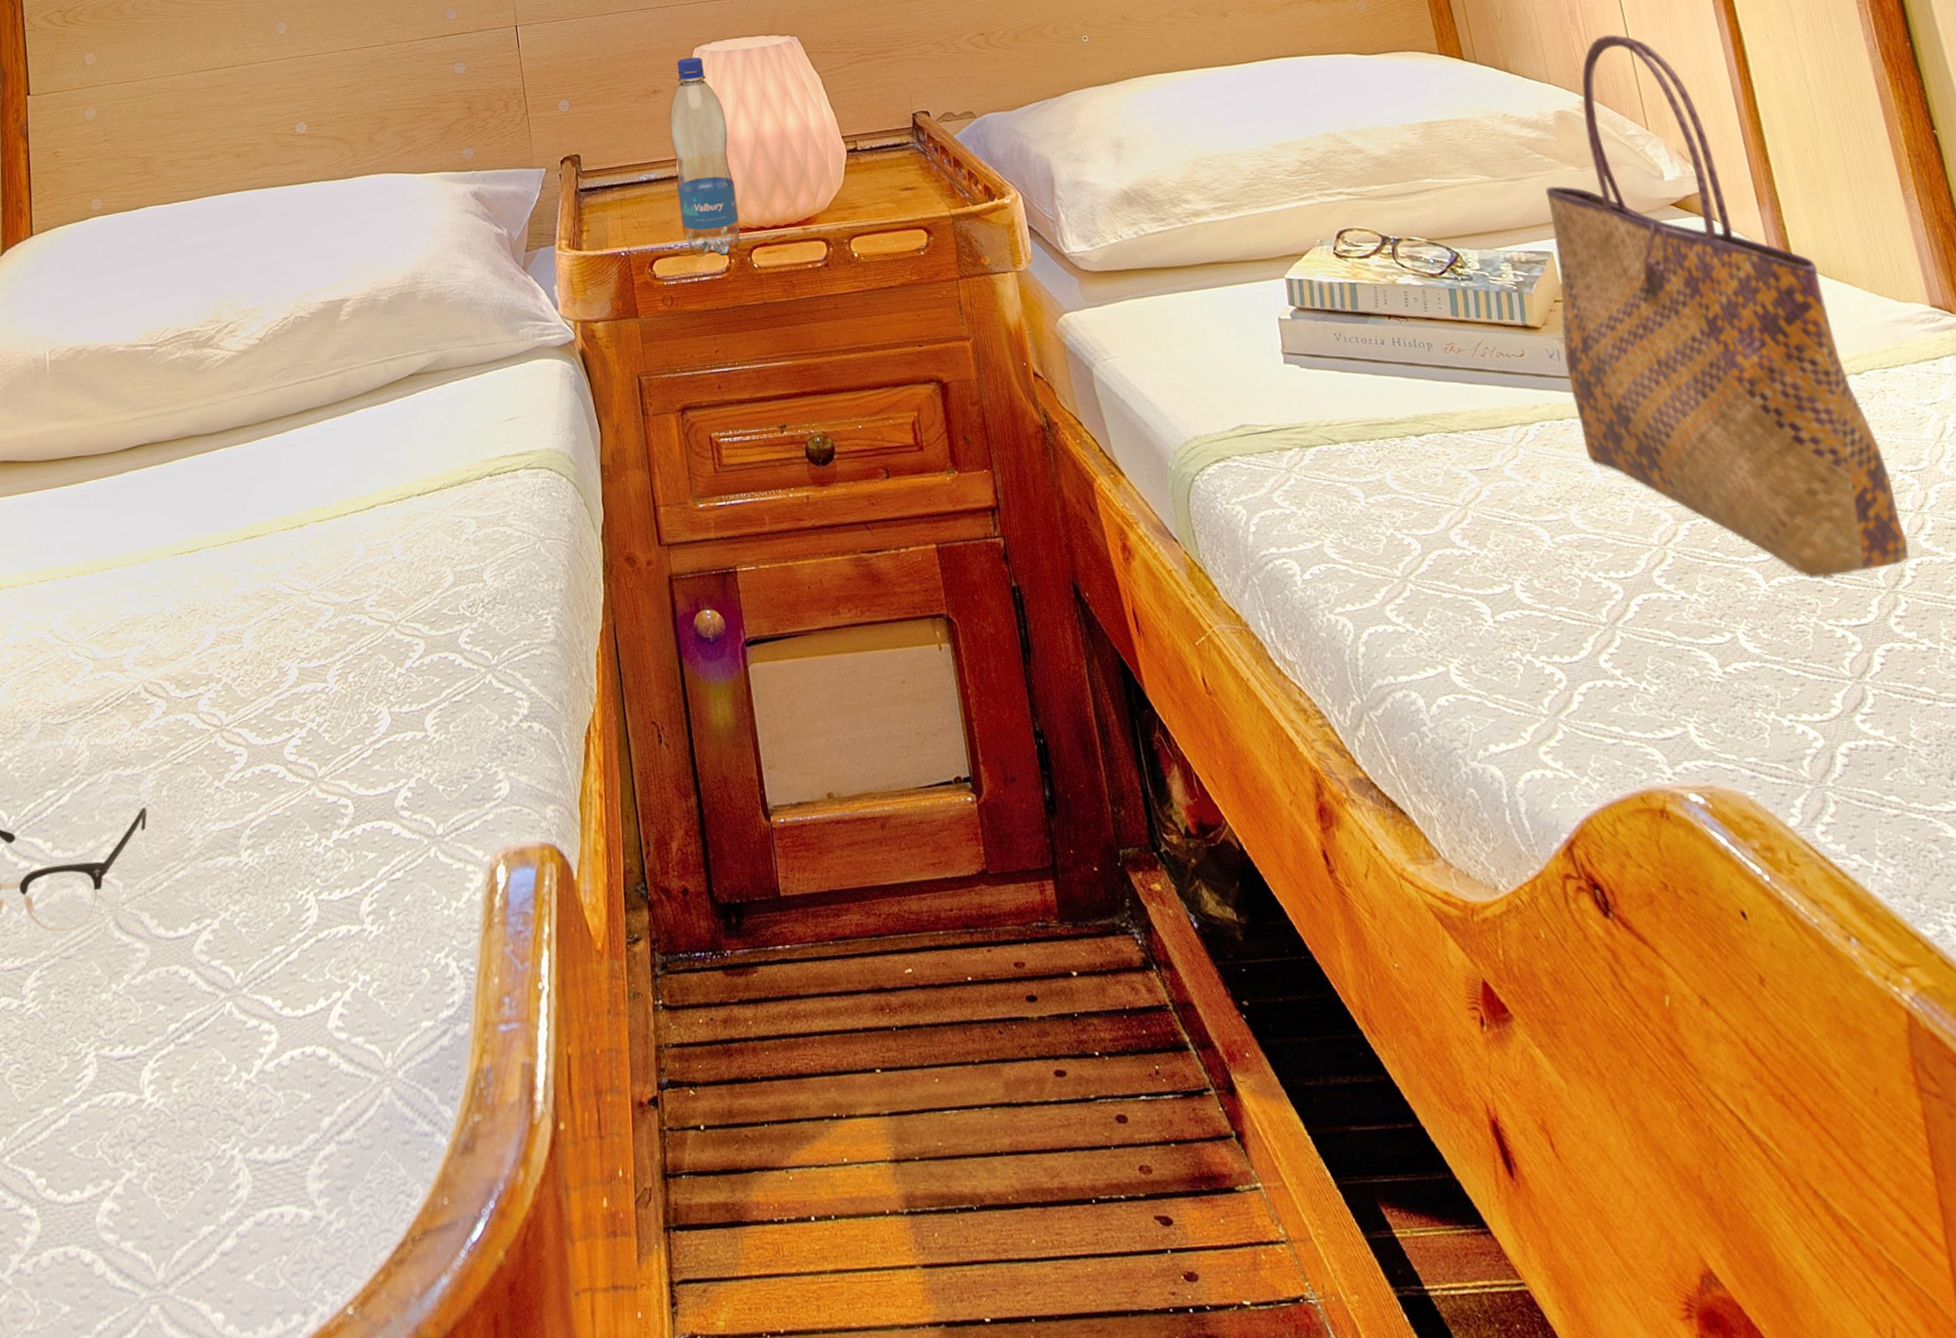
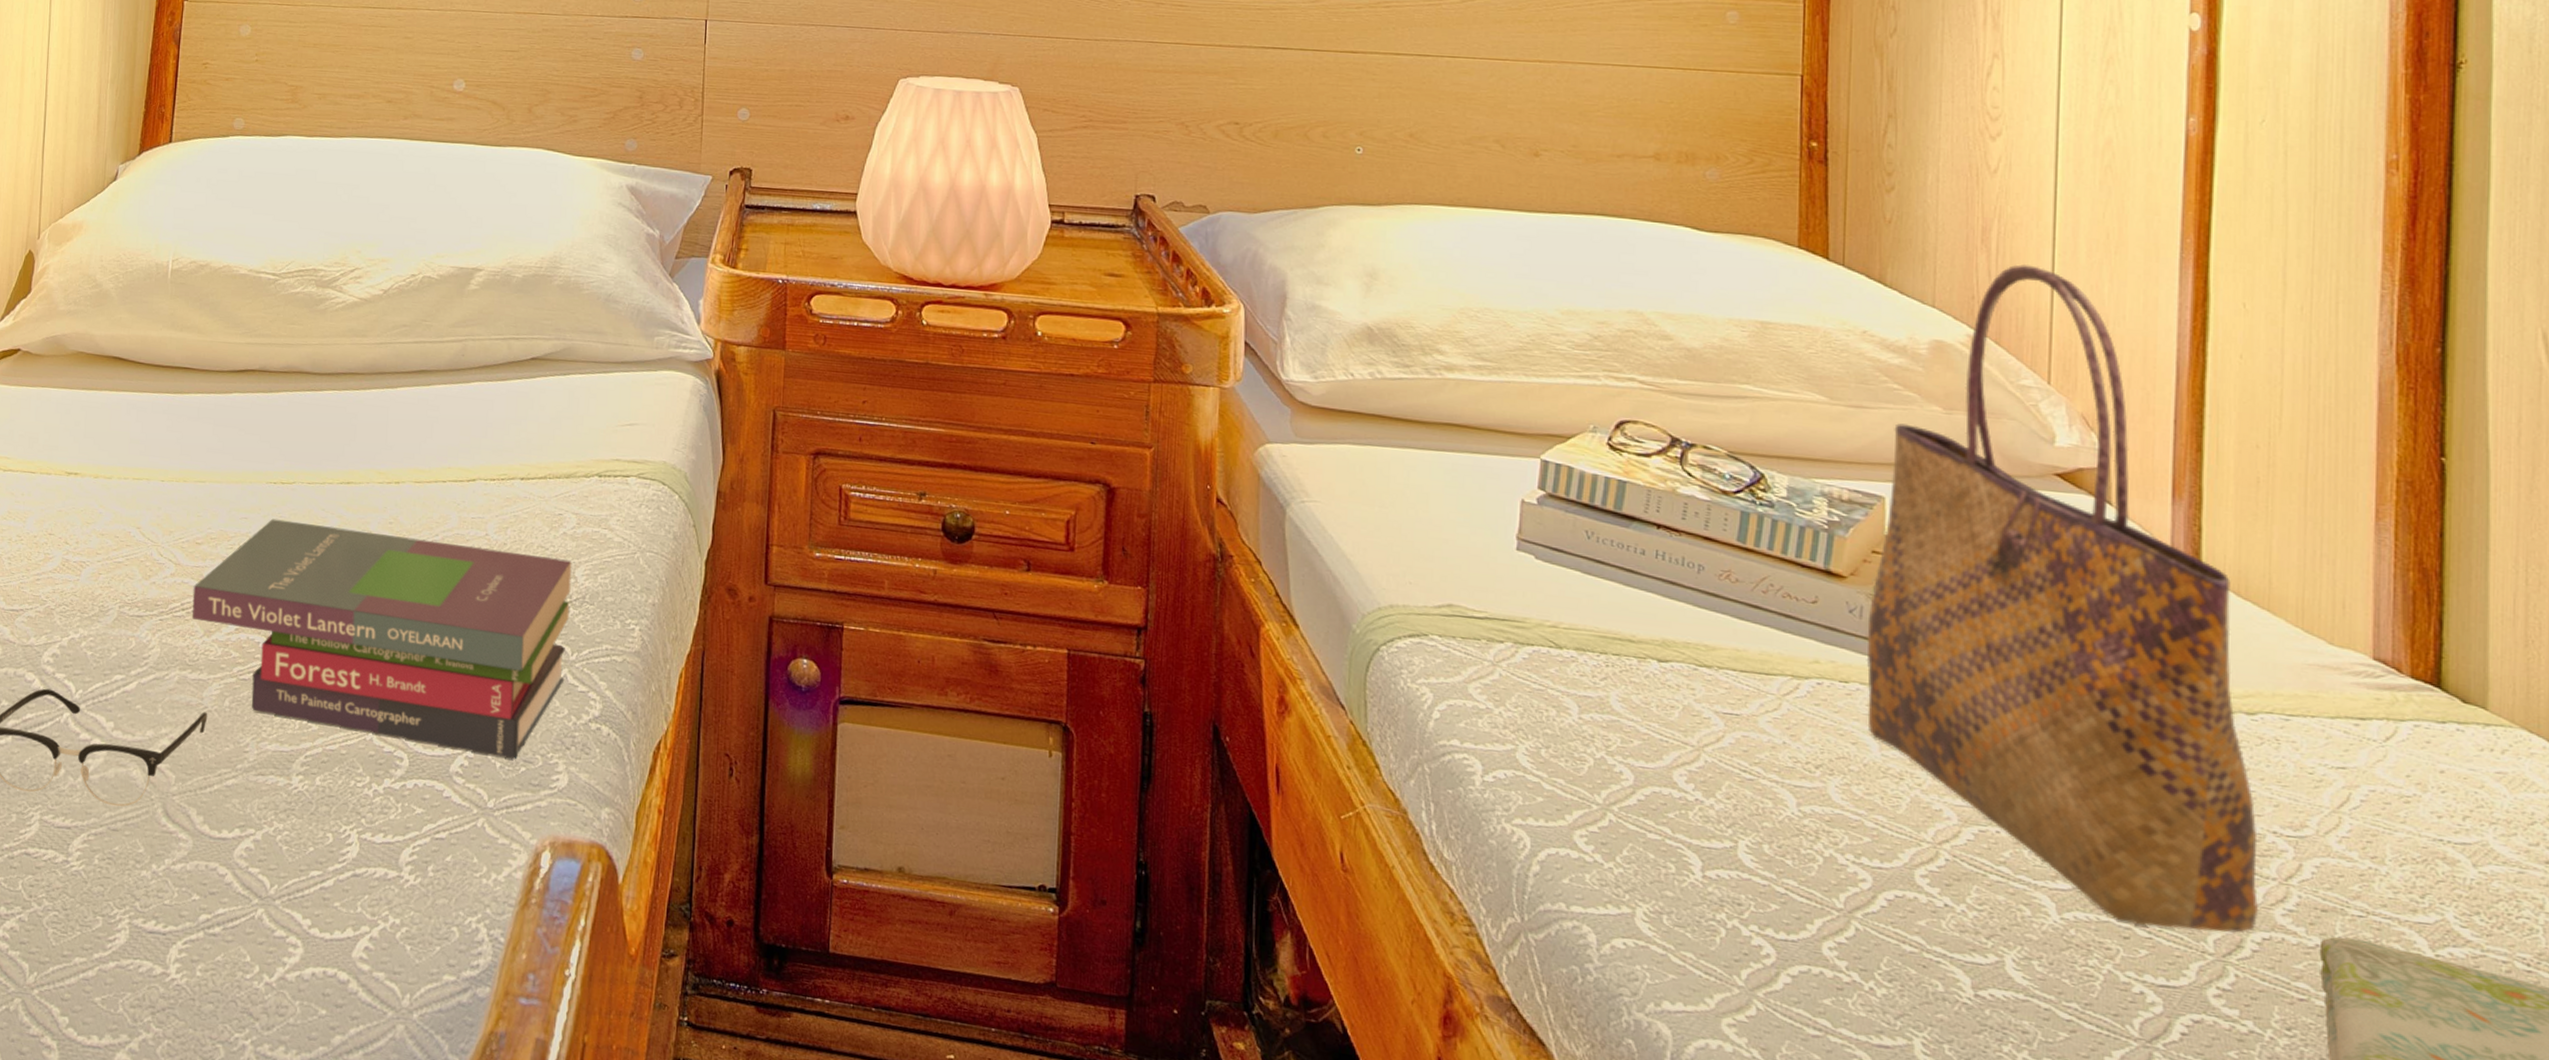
books: none [114,565,490,794] -> present [192,518,572,759]
bottle: present [668,57,740,257] -> none [850,87,921,305]

